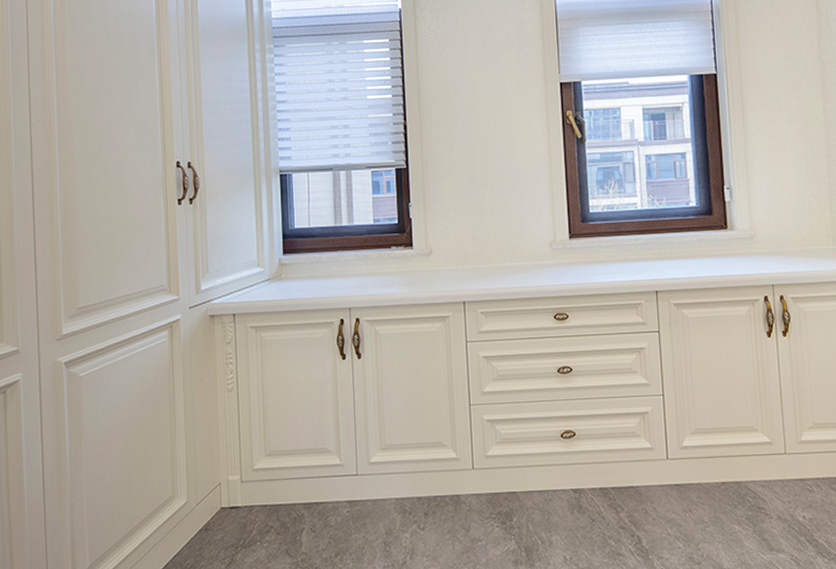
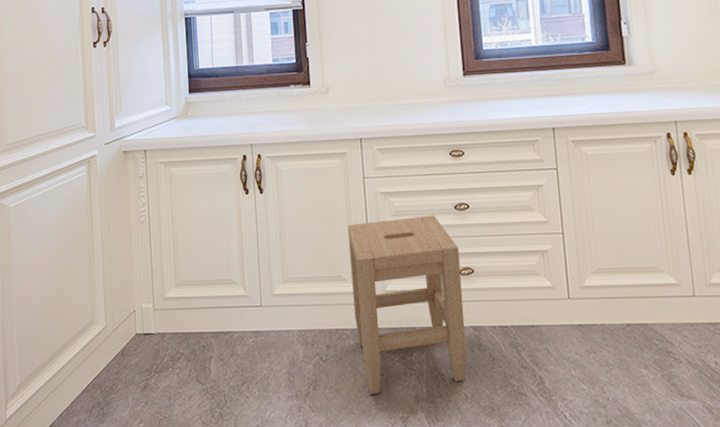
stool: none [448,379,567,561] -> present [347,215,467,394]

